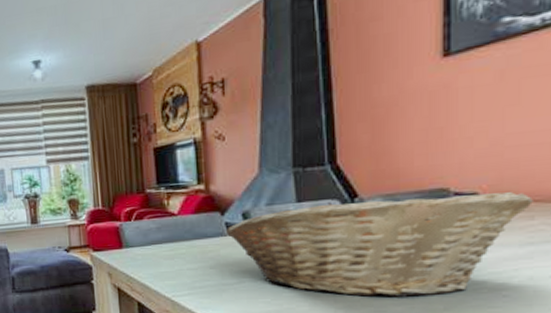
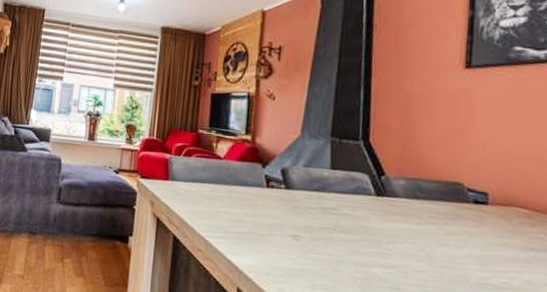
fruit basket: present [225,191,533,297] -> none [264,174,534,283]

